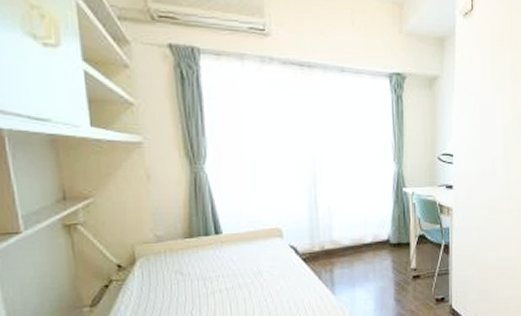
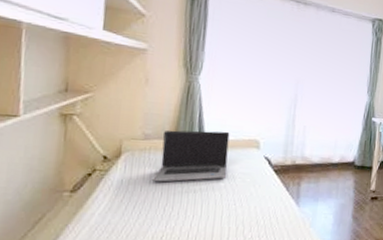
laptop computer: none [173,222,252,287] -> present [152,130,230,182]

